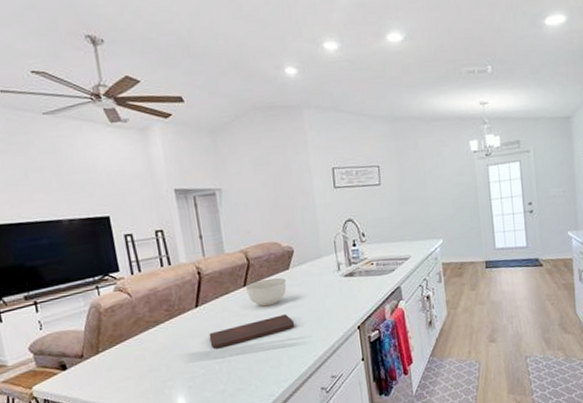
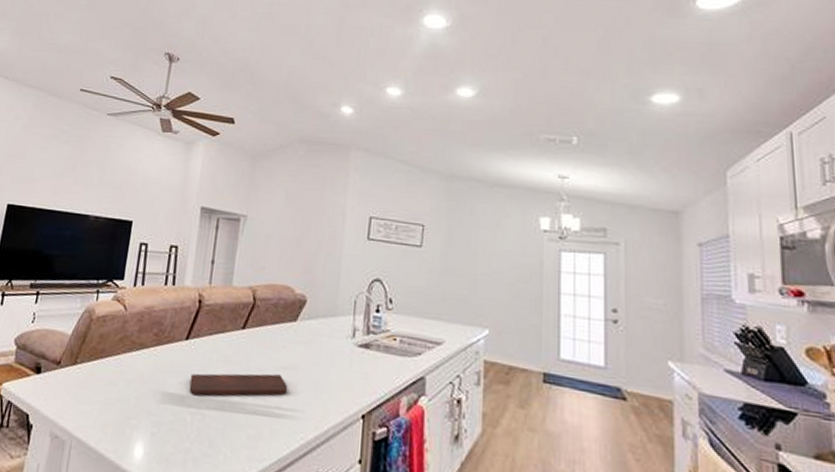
bowl: present [245,278,287,307] -> none [243,326,291,360]

